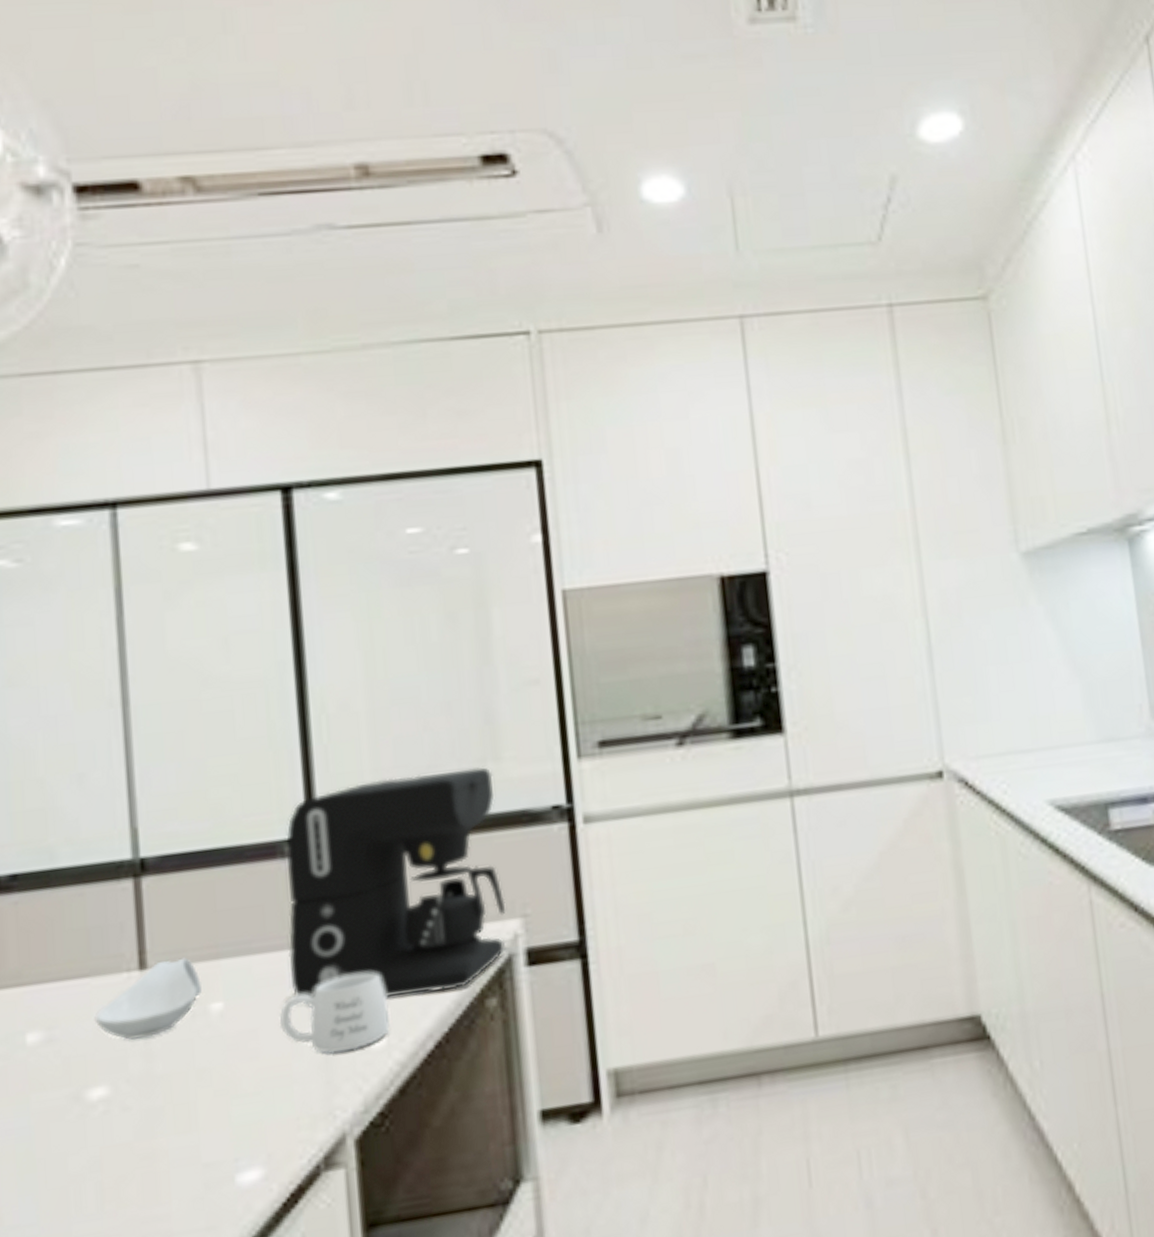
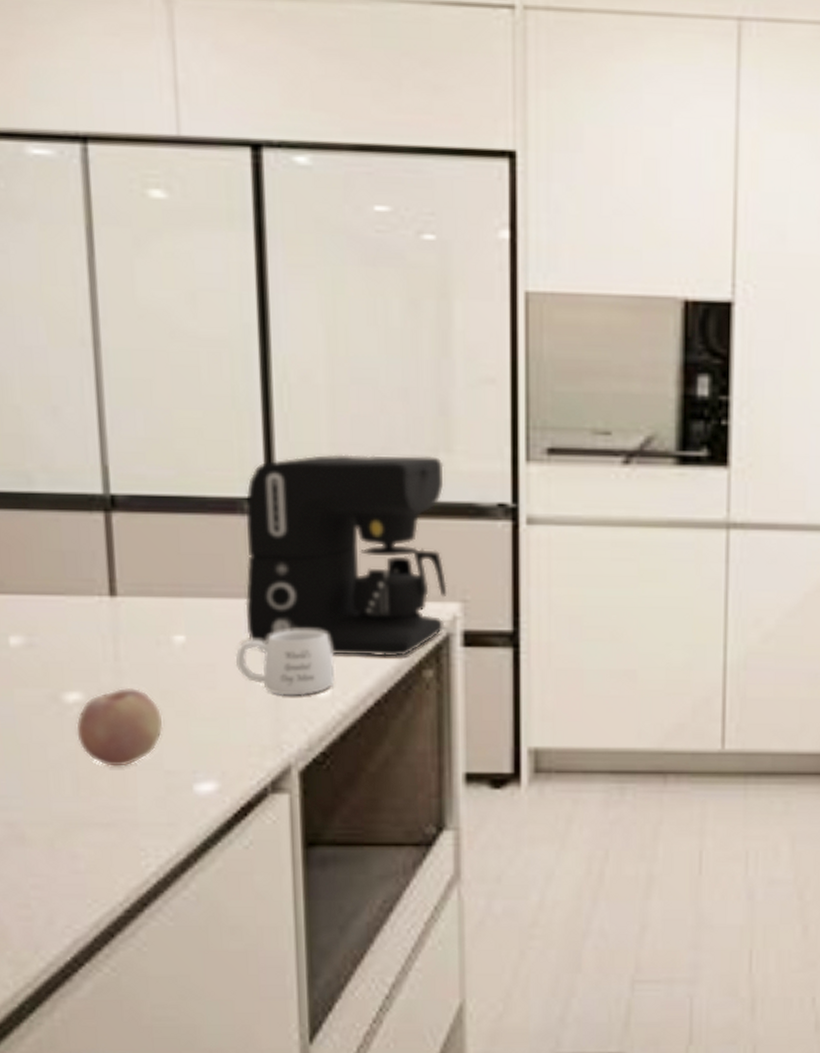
spoon rest: present [94,957,202,1040] -> none [69,591,166,656]
fruit: none [101,1070,200,1170] -> present [76,687,163,768]

